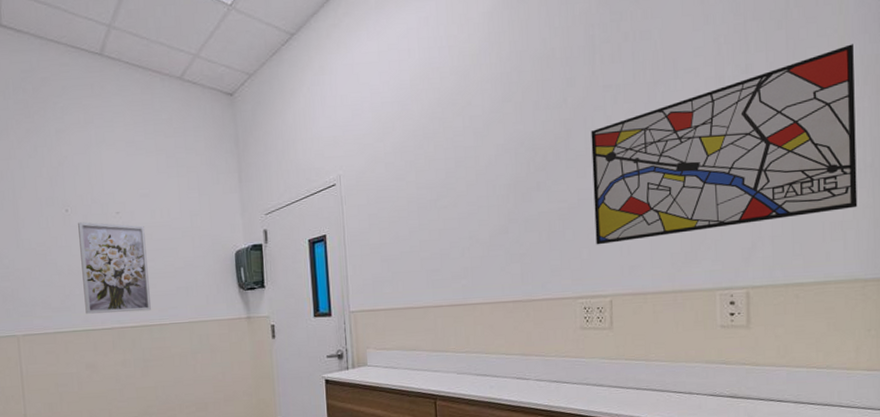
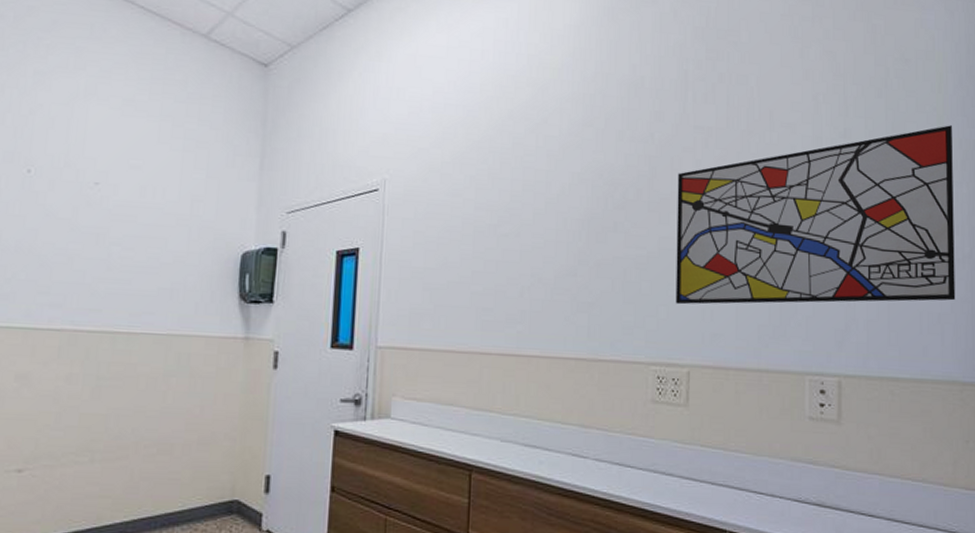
wall art: present [78,222,151,314] -> none [29,188,129,314]

